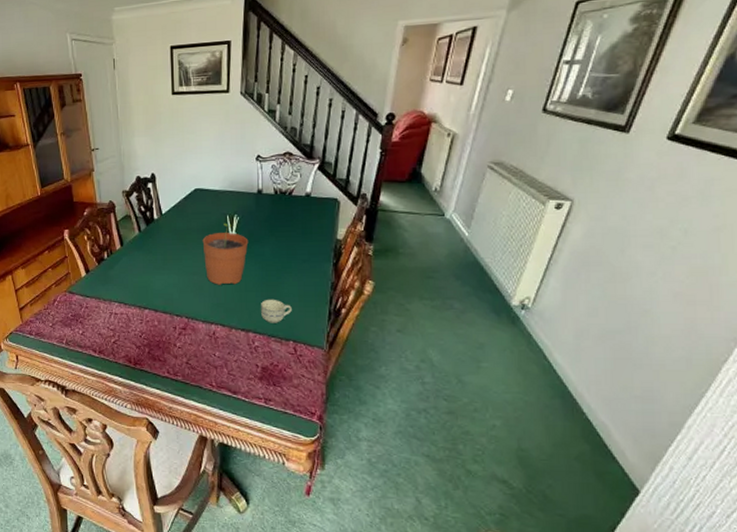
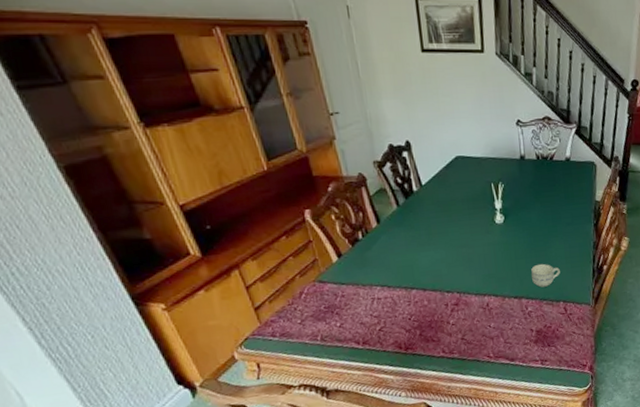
plant pot: present [202,223,249,285] -> none [468,191,515,256]

